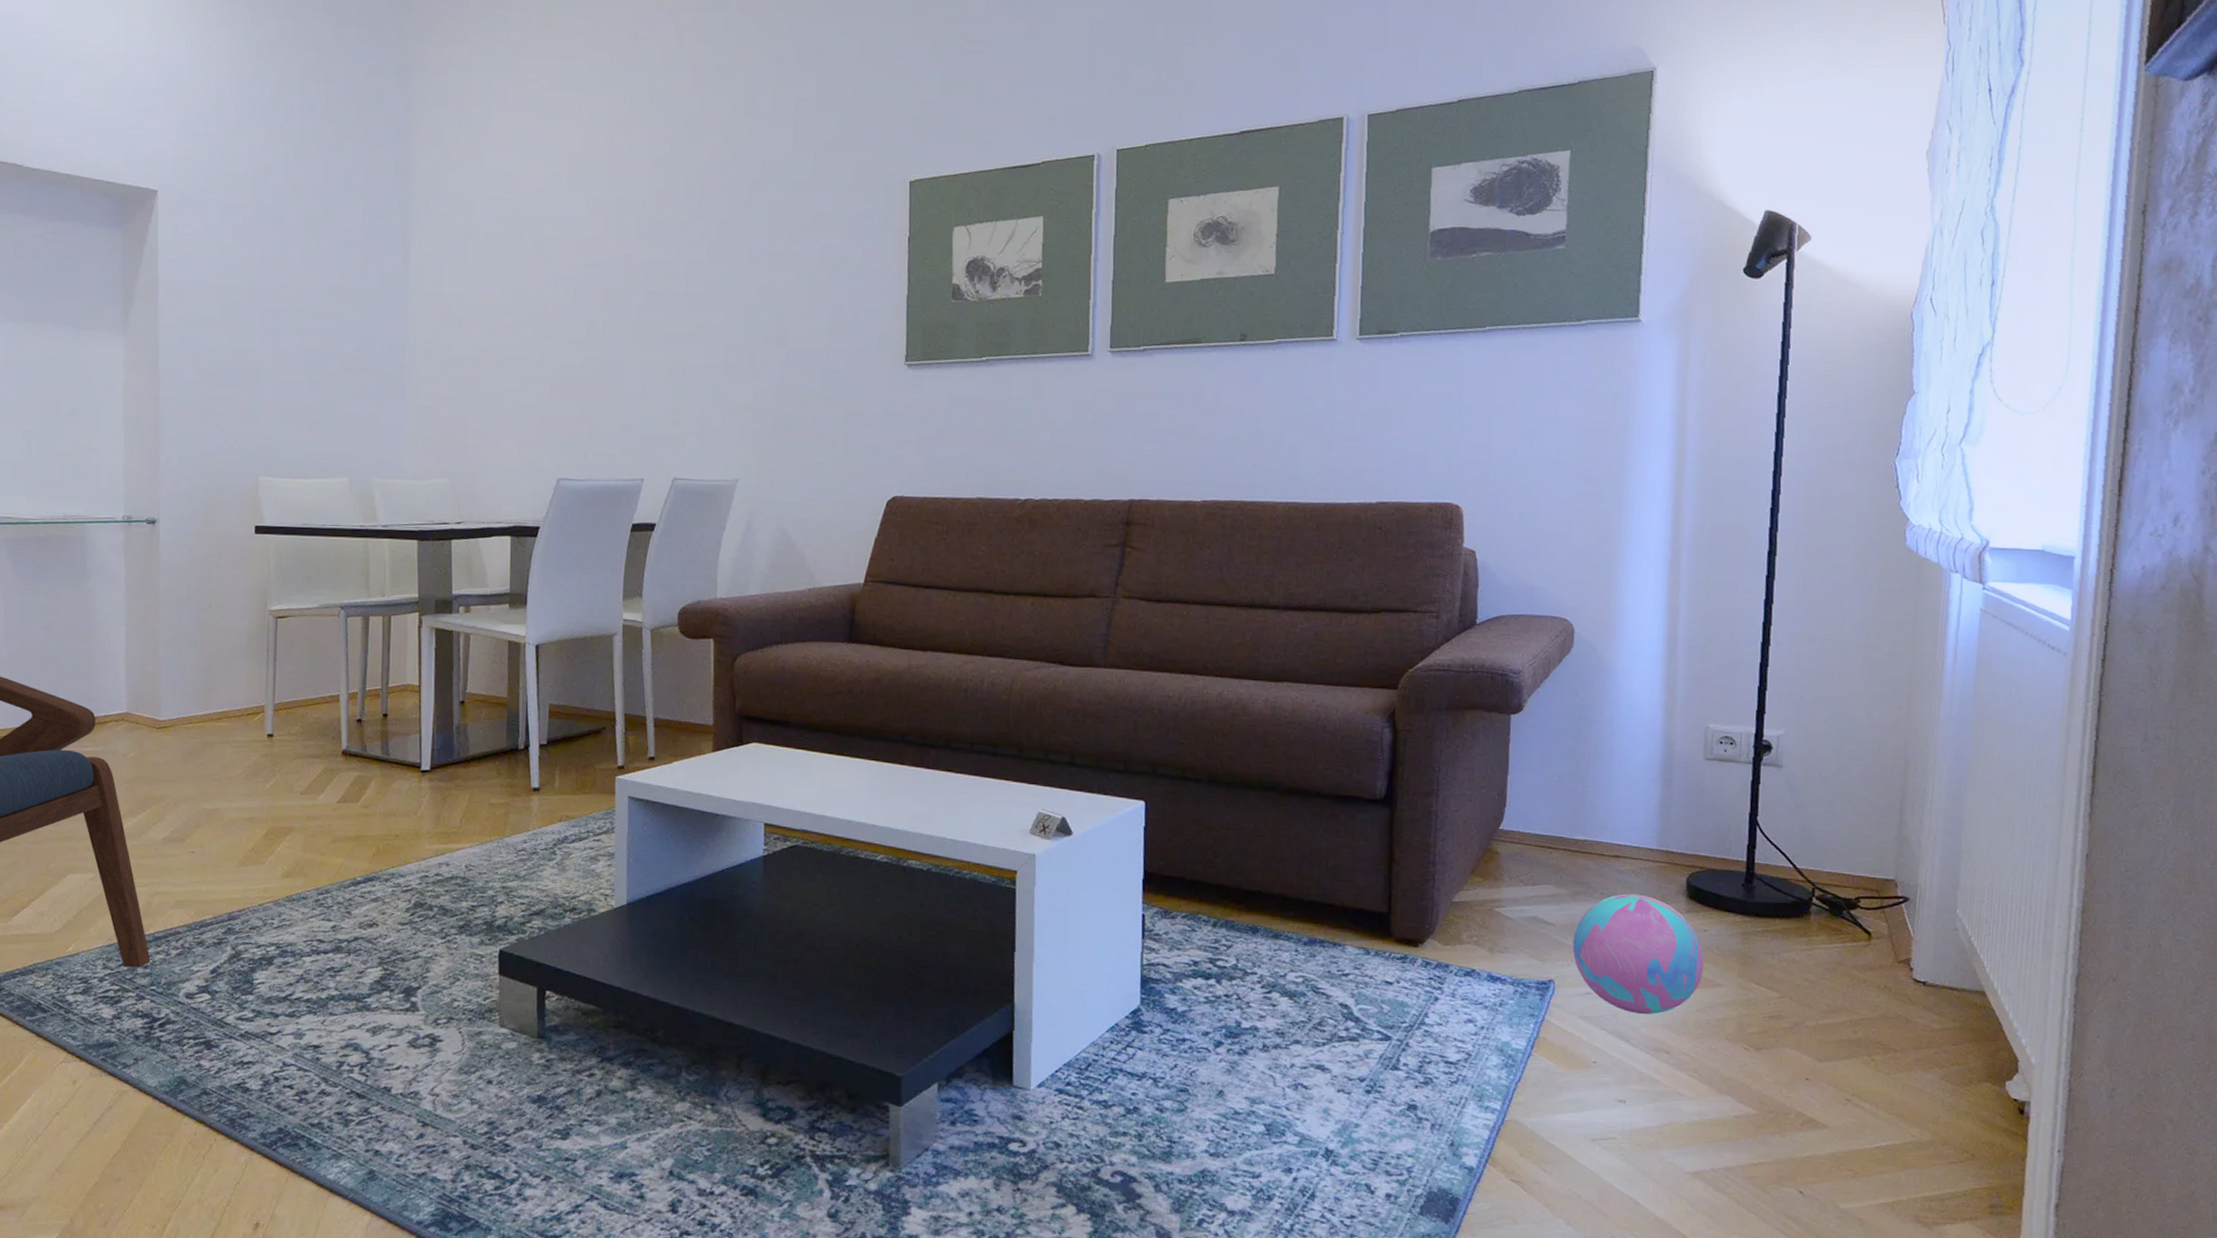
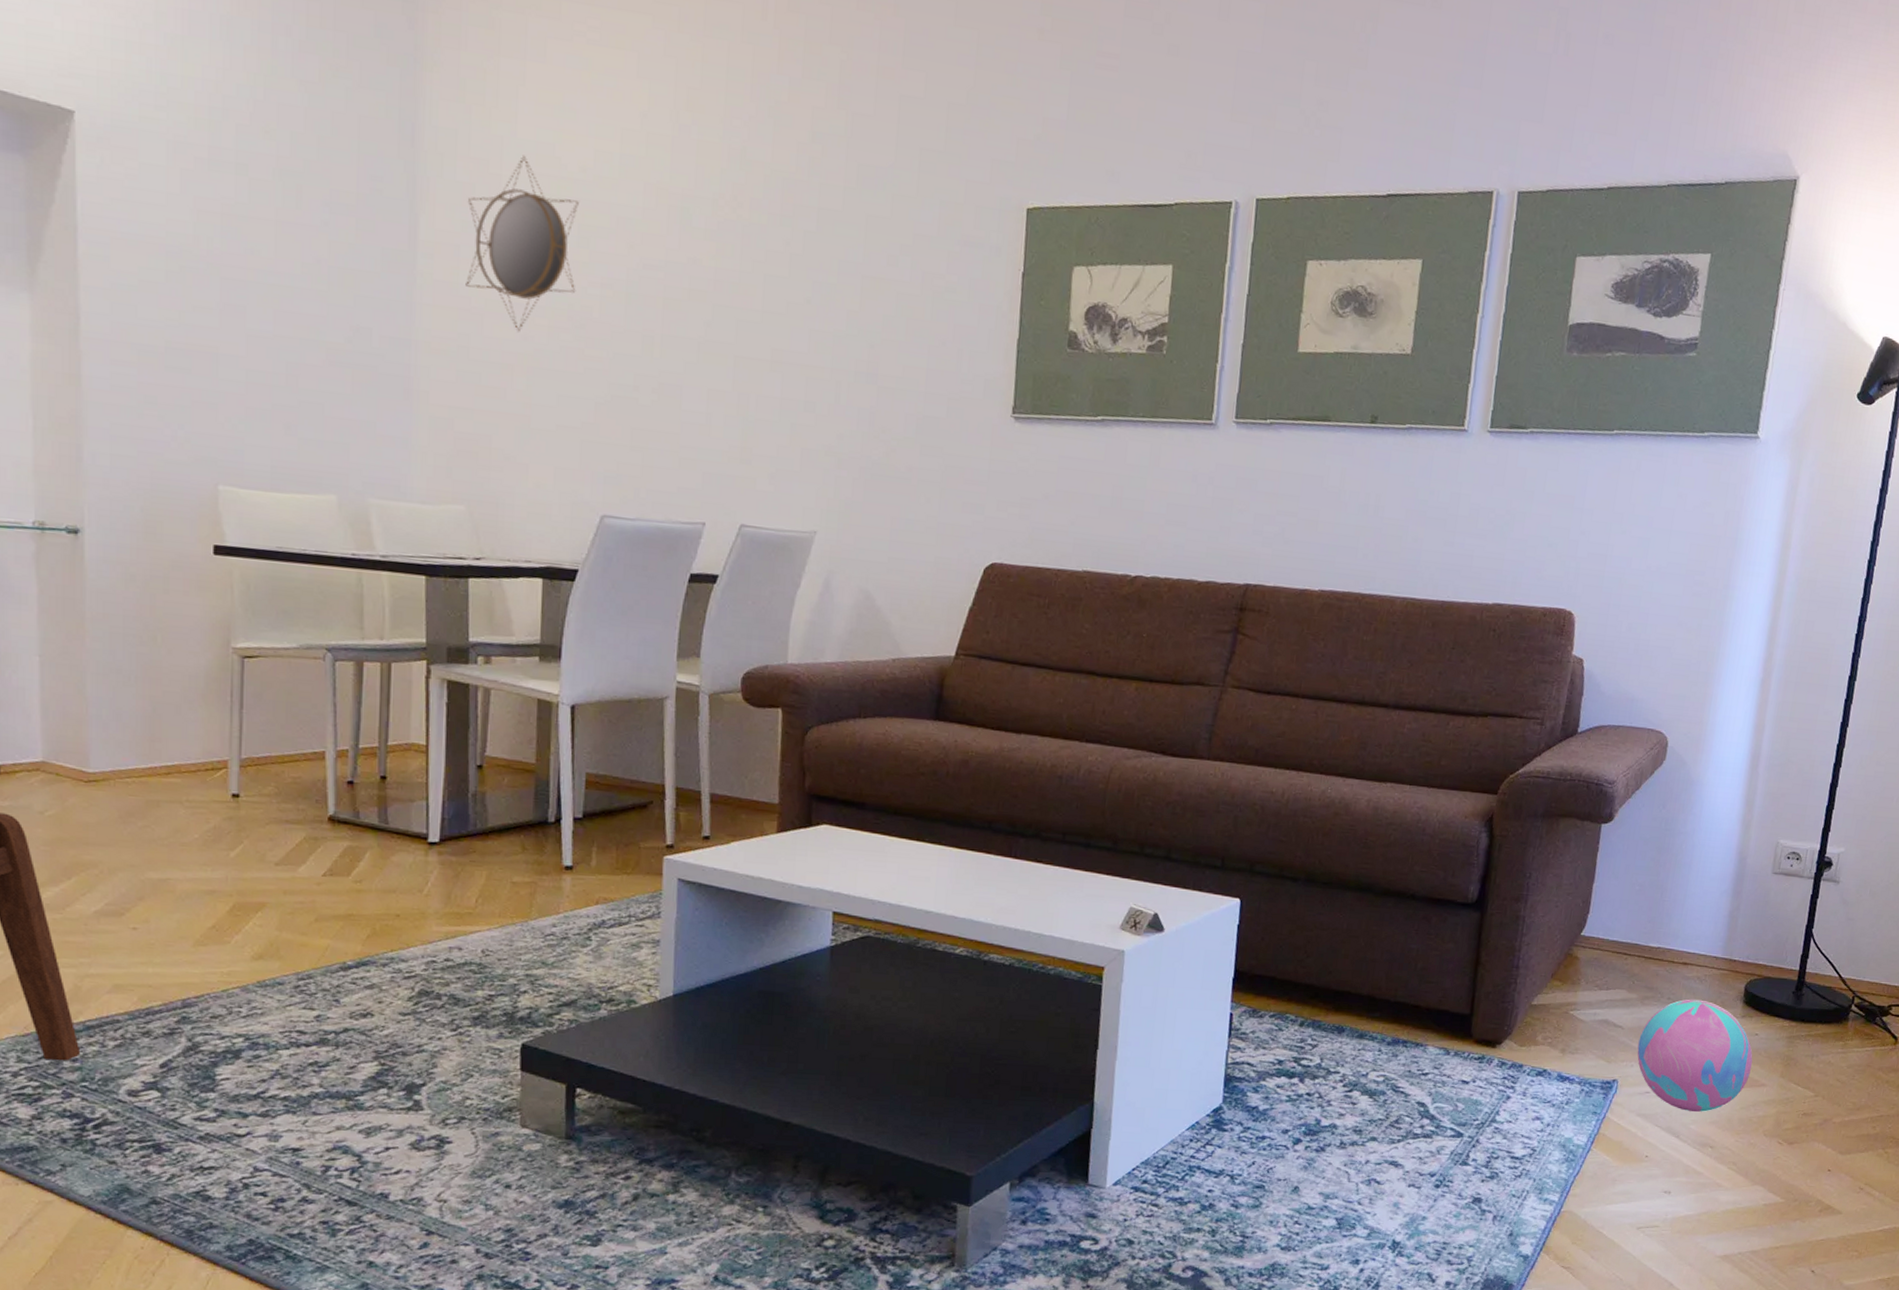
home mirror: none [447,185,535,330] -> present [465,155,579,332]

